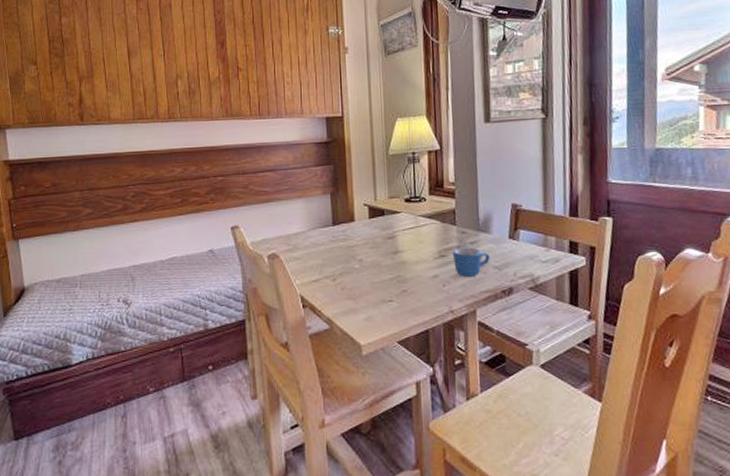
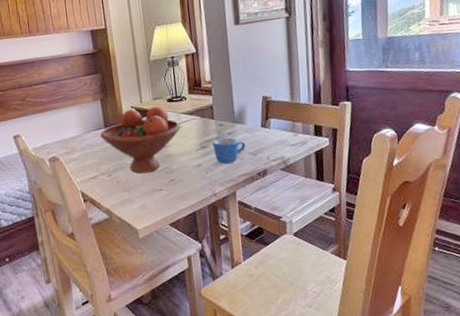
fruit bowl: none [326,205,418,281] -> present [100,106,181,174]

